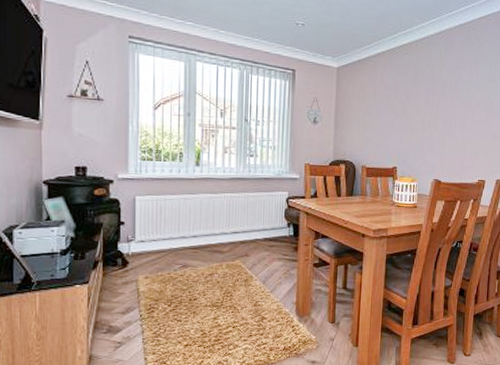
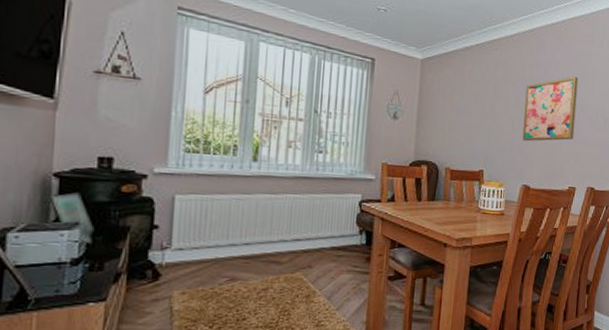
wall art: none [433,74,487,139] -> present [522,76,579,142]

